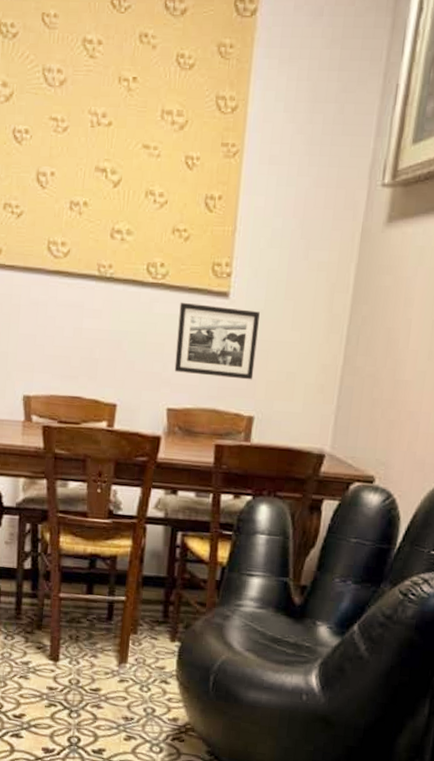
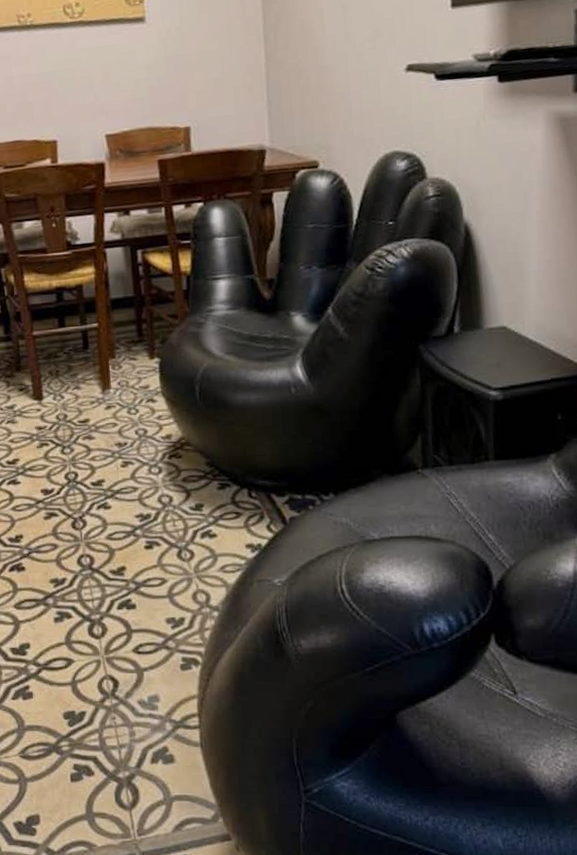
picture frame: present [174,302,260,380] -> none [100,29,183,100]

